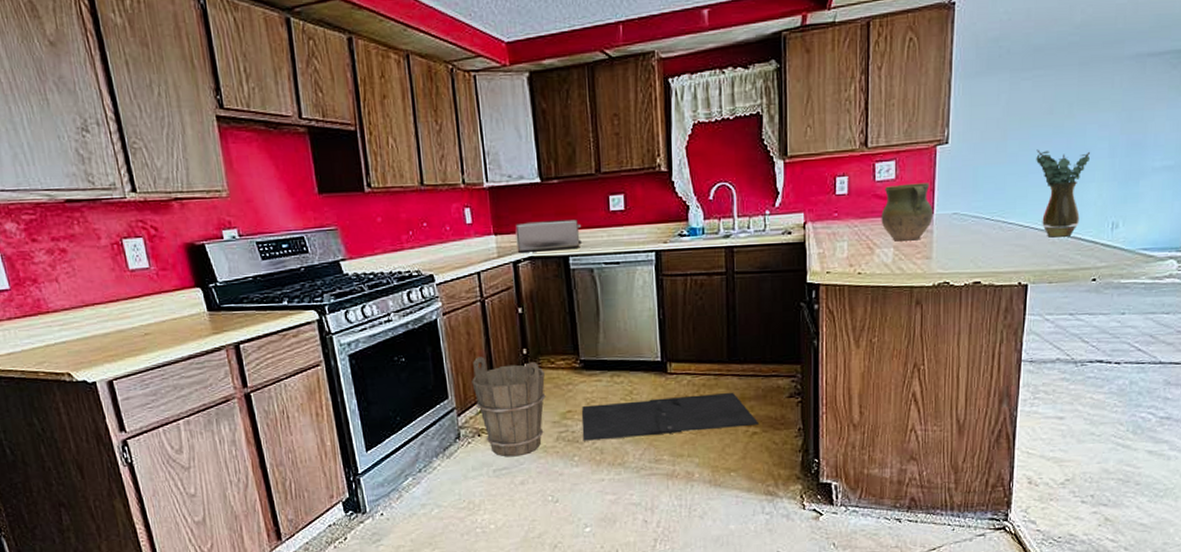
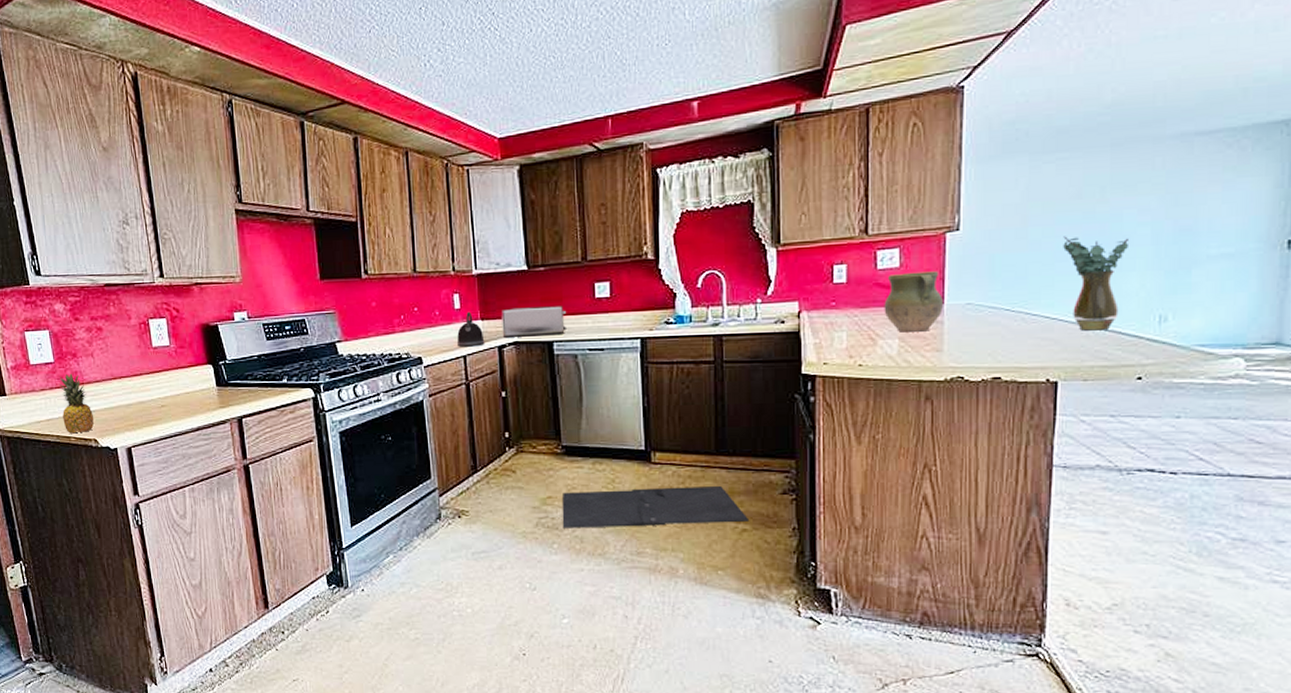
fruit: none [18,301,67,368] -> present [58,373,95,434]
kettle: none [469,226,499,264] -> present [456,311,485,347]
bucket: present [472,357,546,457] -> none [454,438,526,541]

